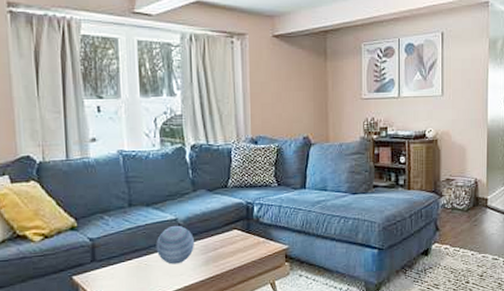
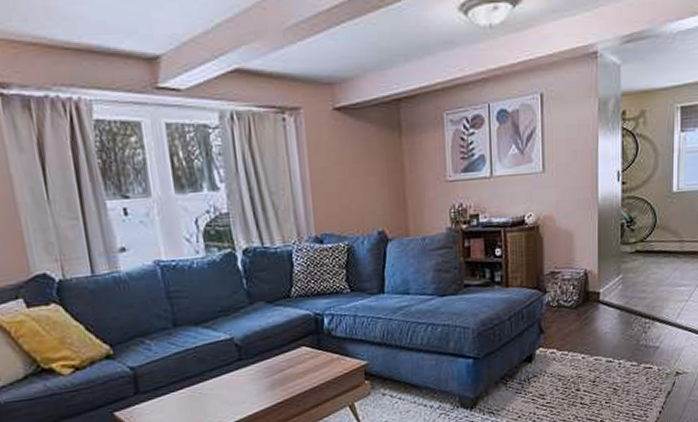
decorative ball: present [156,225,194,265] -> none [210,345,256,392]

